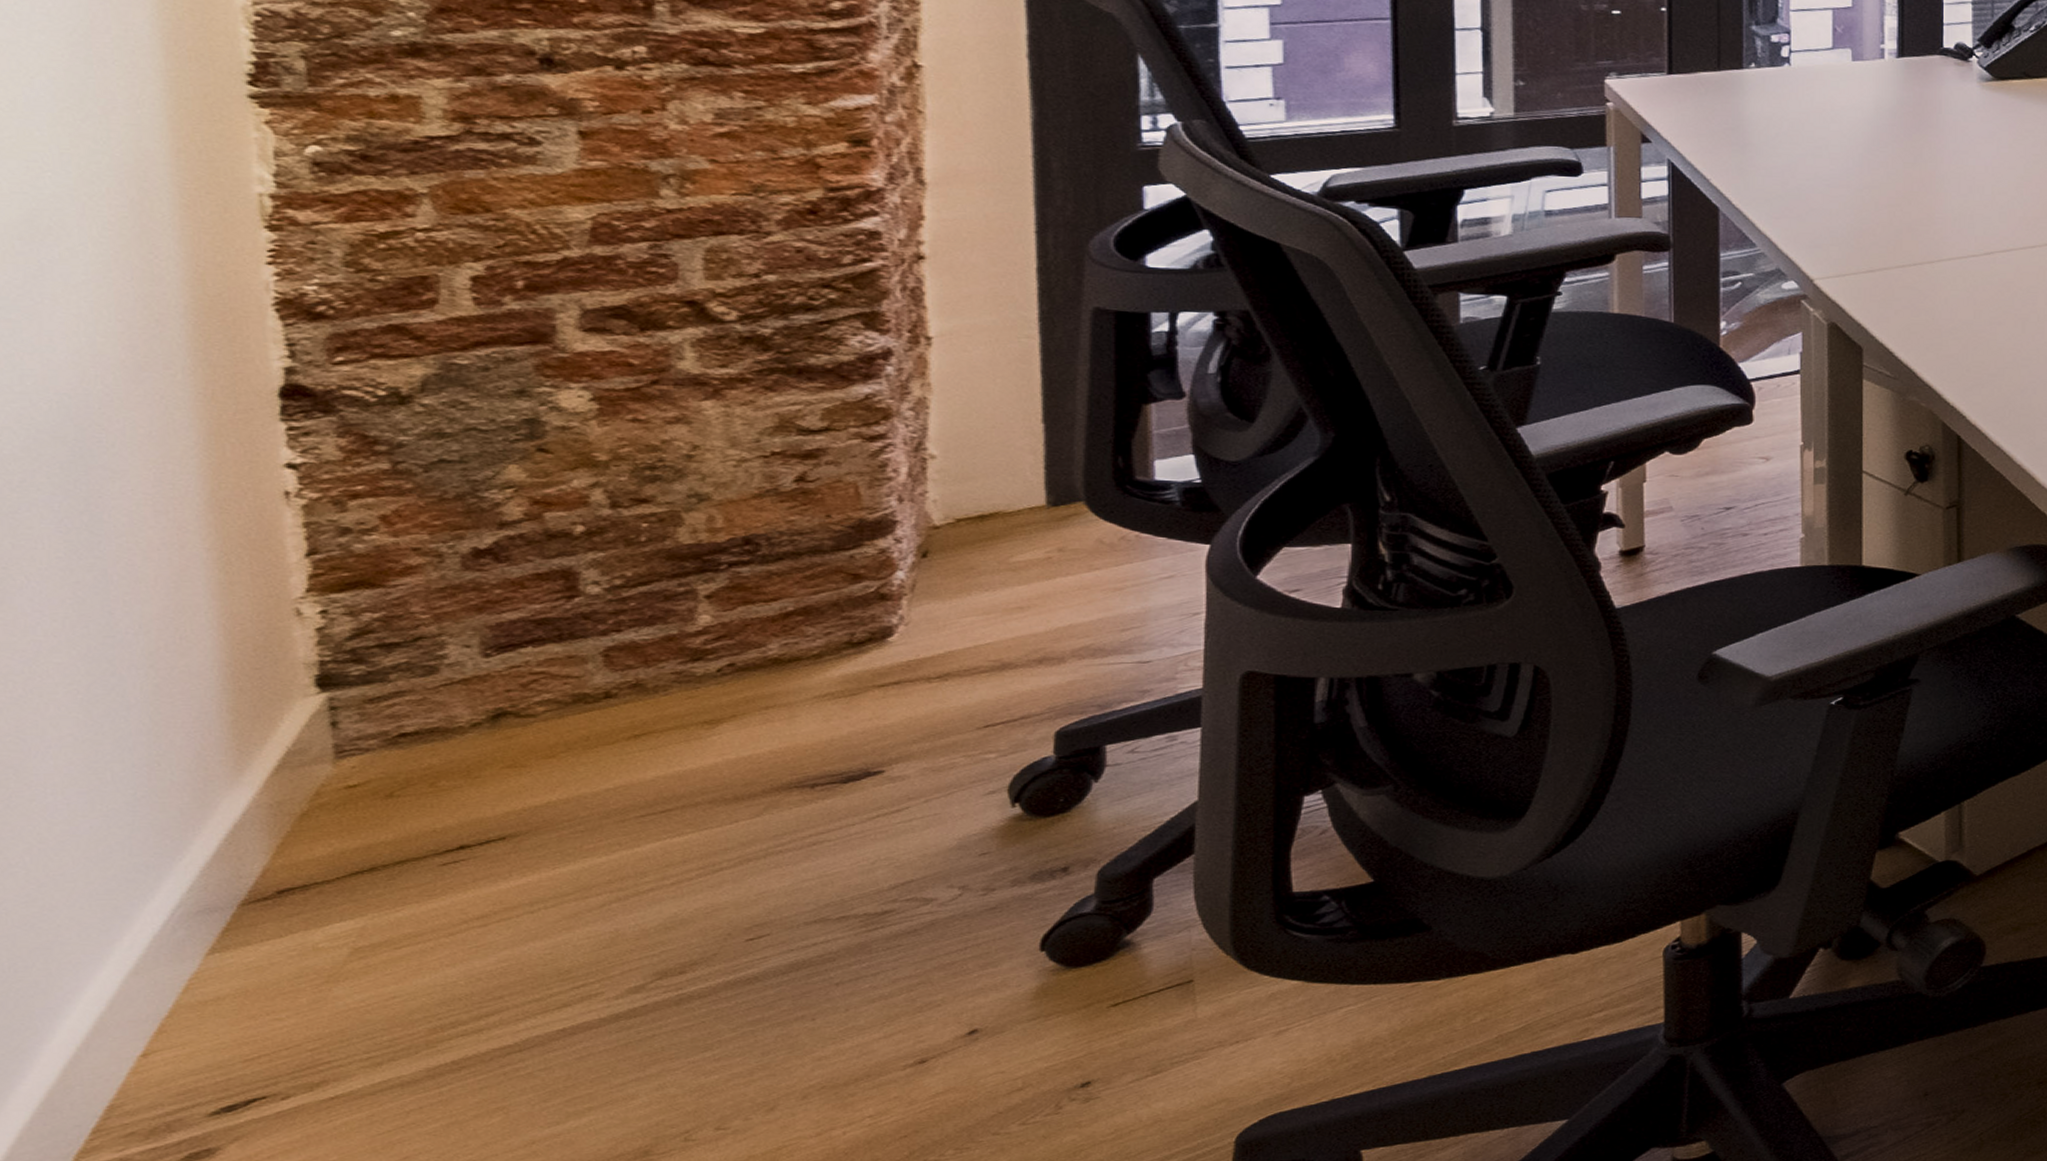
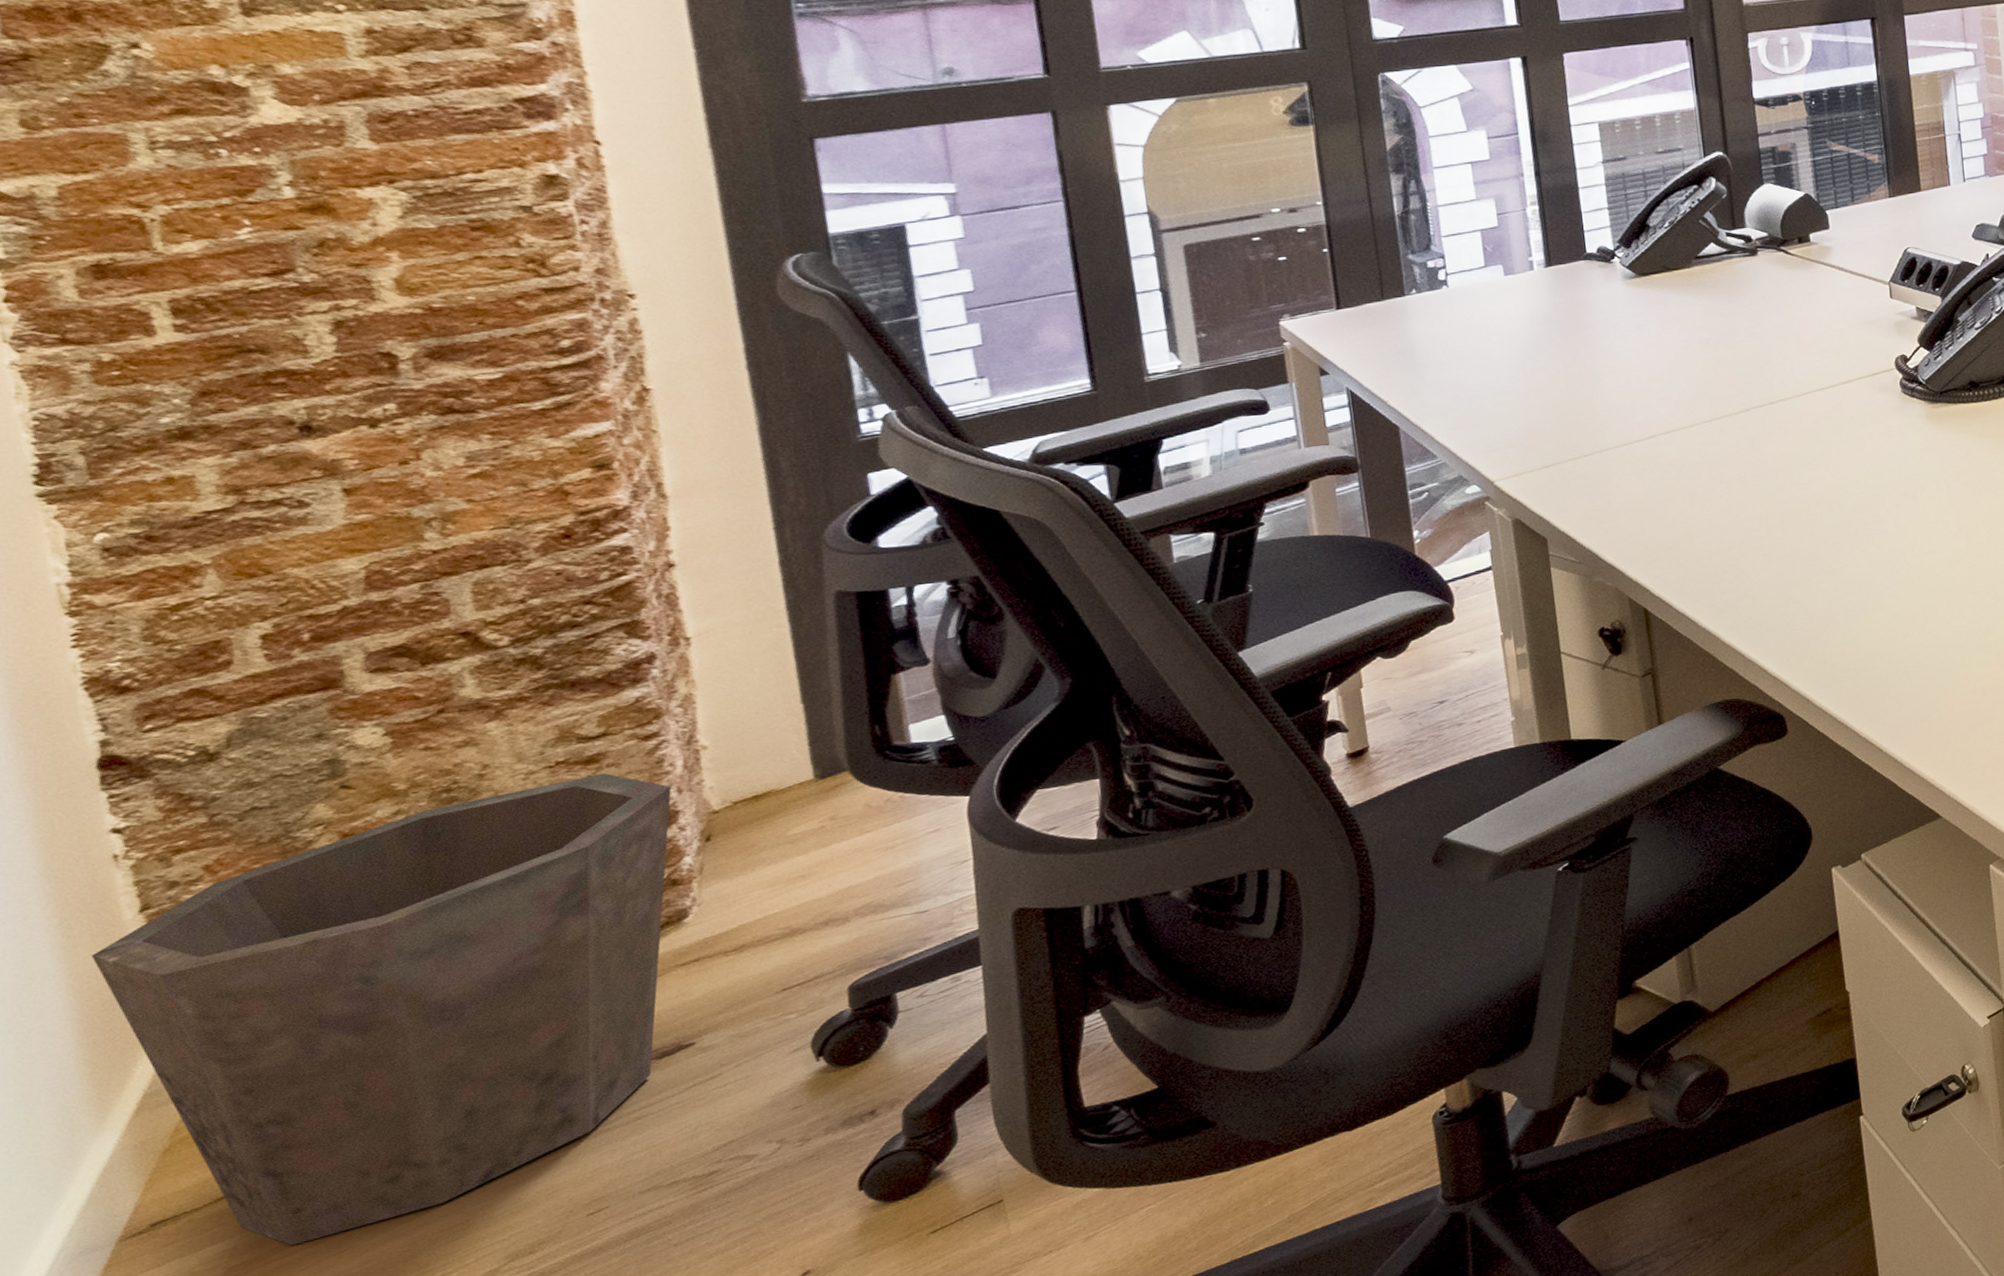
waste bin: none [249,470,892,933] -> present [92,773,672,1246]

